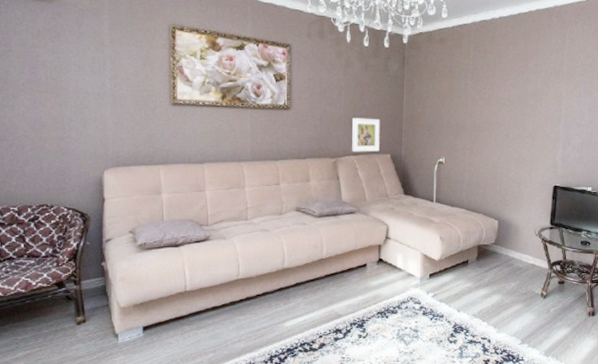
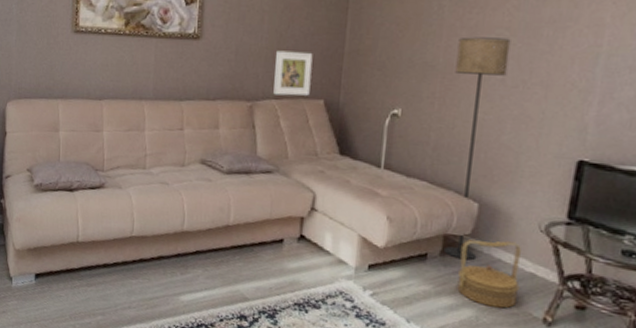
floor lamp: none [478,105,510,261] -> present [443,37,511,260]
basket: none [489,244,526,291] -> present [457,240,521,309]

